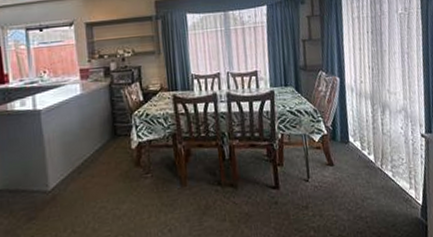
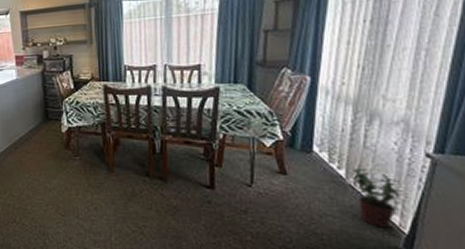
potted plant: none [378,152,412,203] -> present [353,168,400,228]

